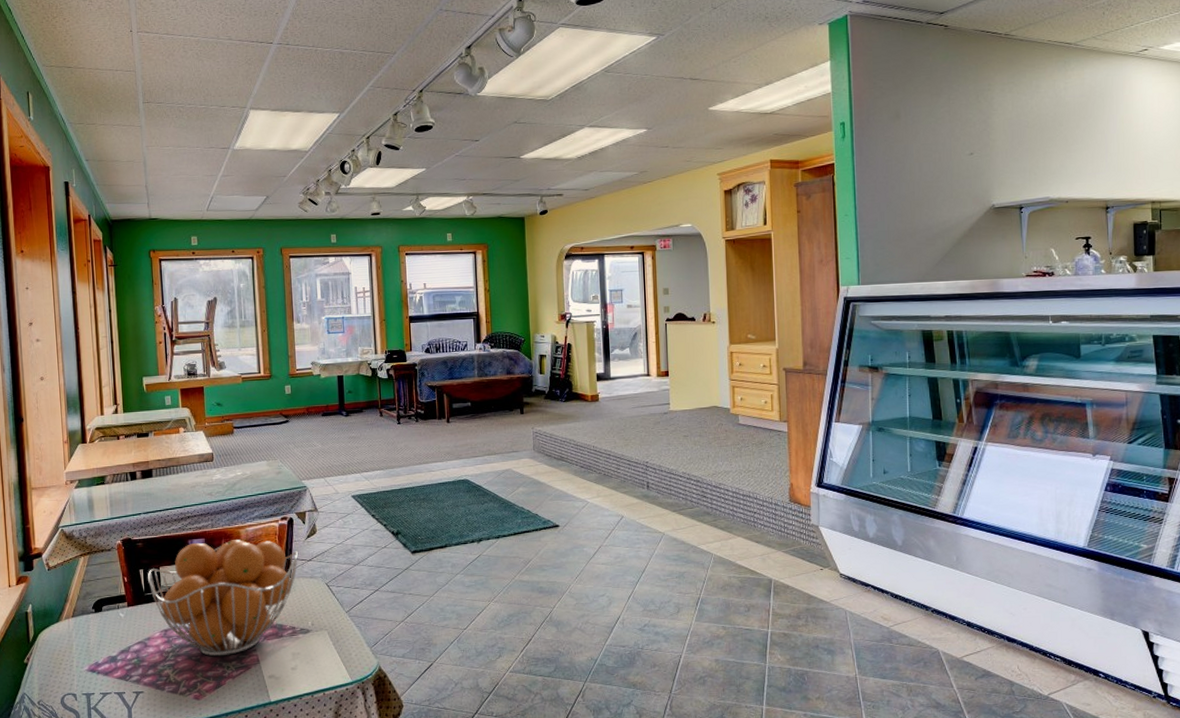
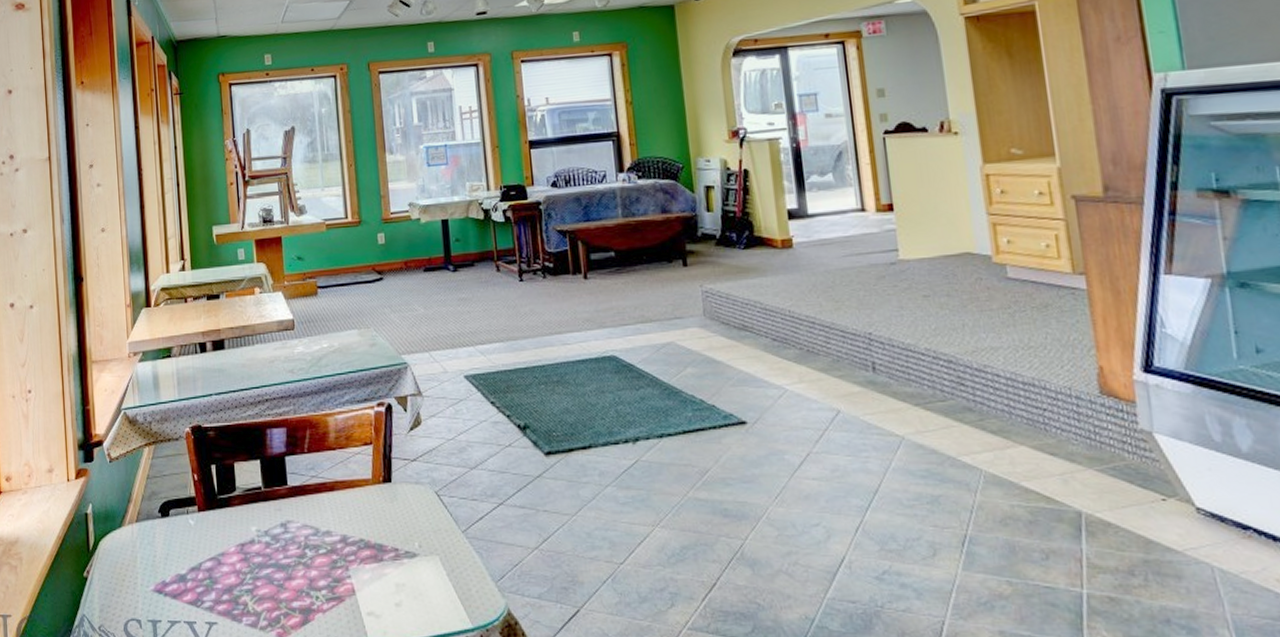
fruit basket: present [148,539,299,657] -> none [221,430,400,583]

